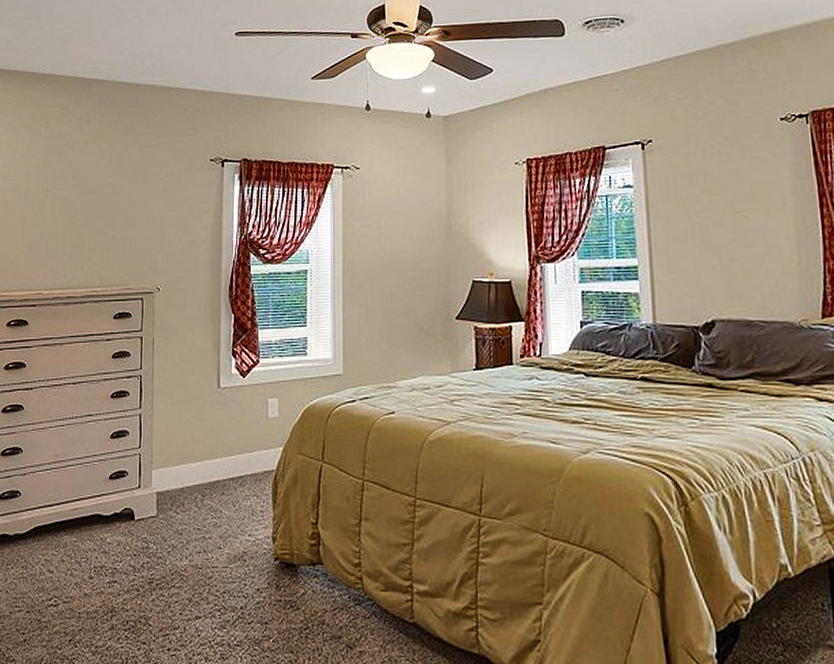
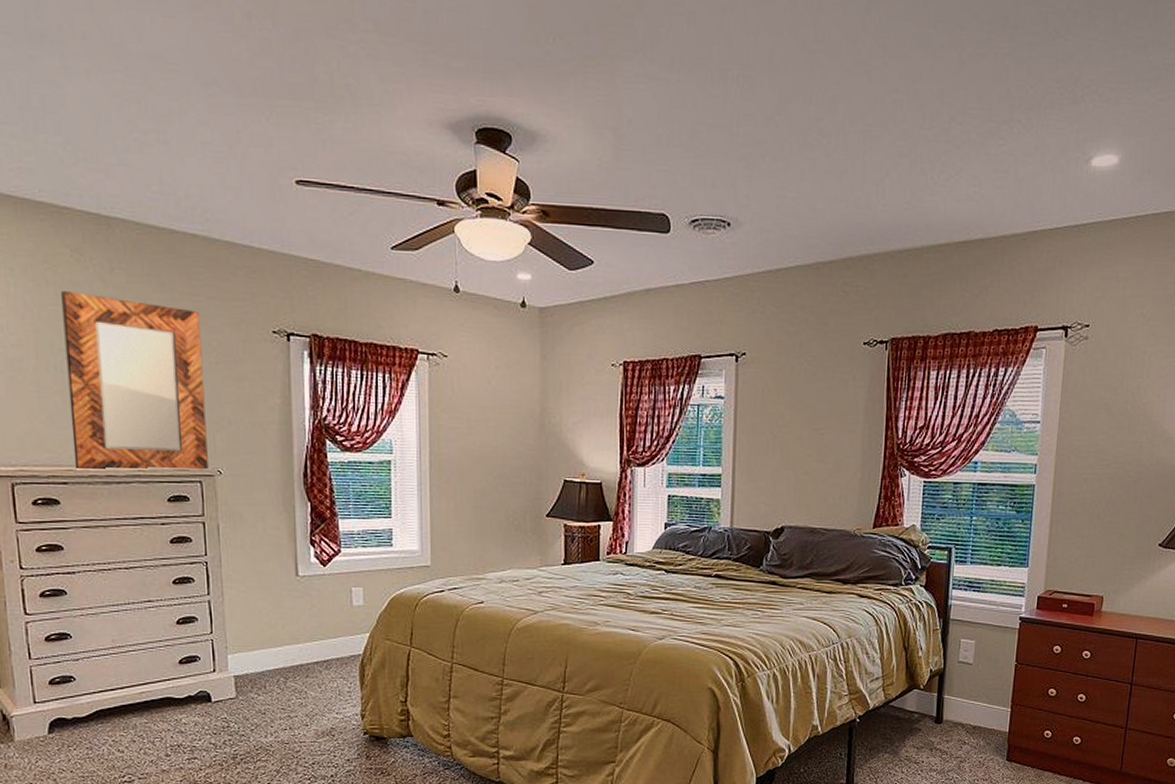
home mirror: none [43,141,153,294] -> present [61,291,208,471]

